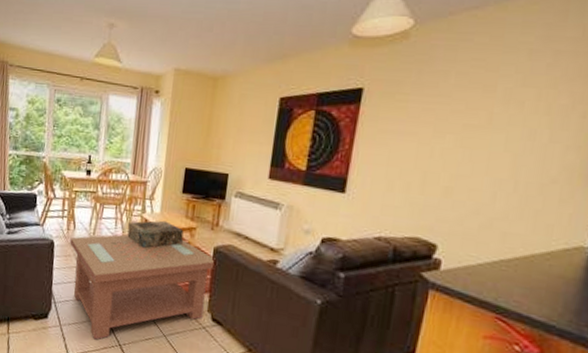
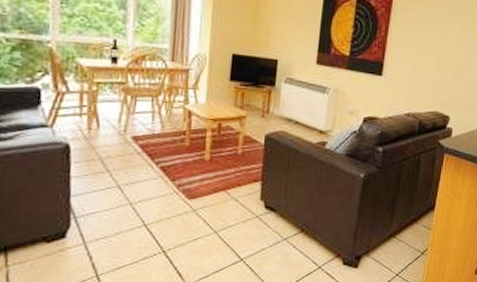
coffee table: present [70,234,215,340] -> none [92,129,267,251]
decorative box: present [127,220,184,249] -> none [168,111,233,143]

